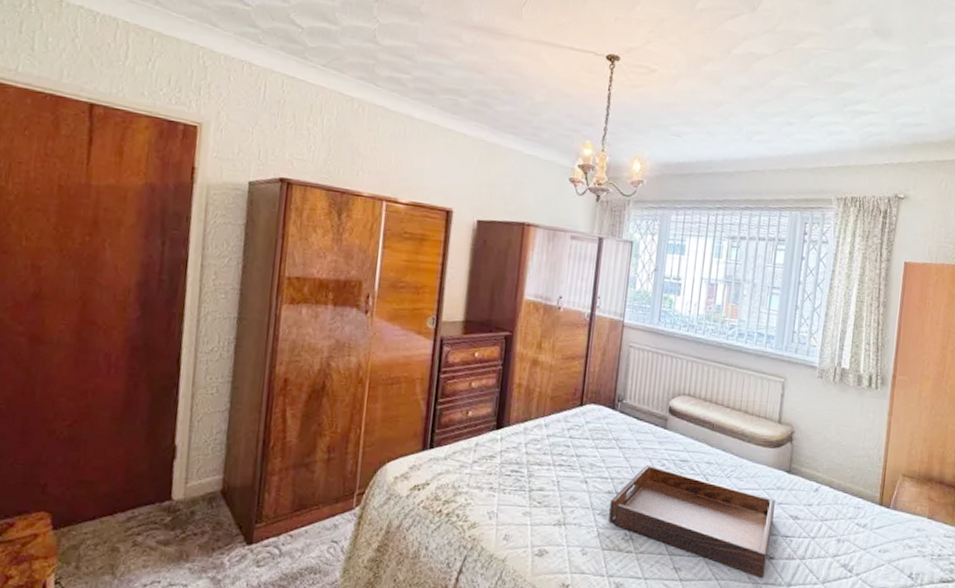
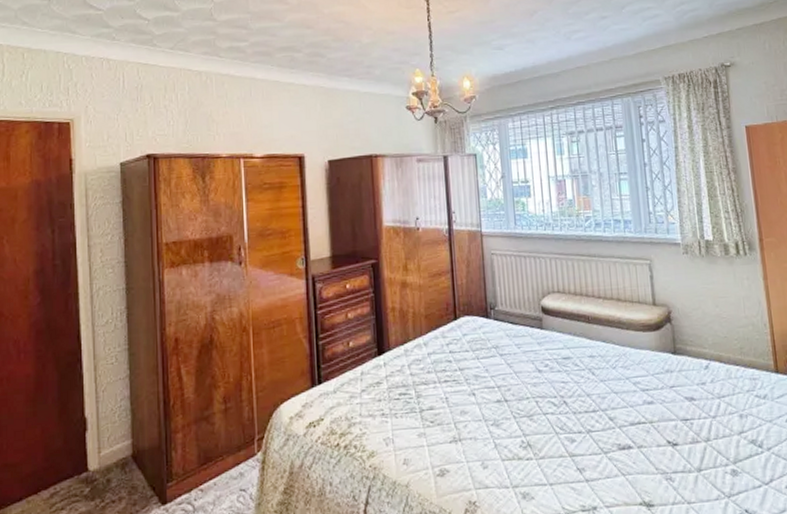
serving tray: present [608,464,775,578] -> none [501,367,672,467]

